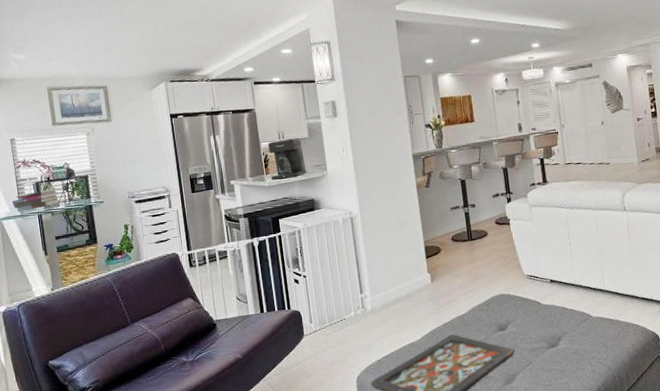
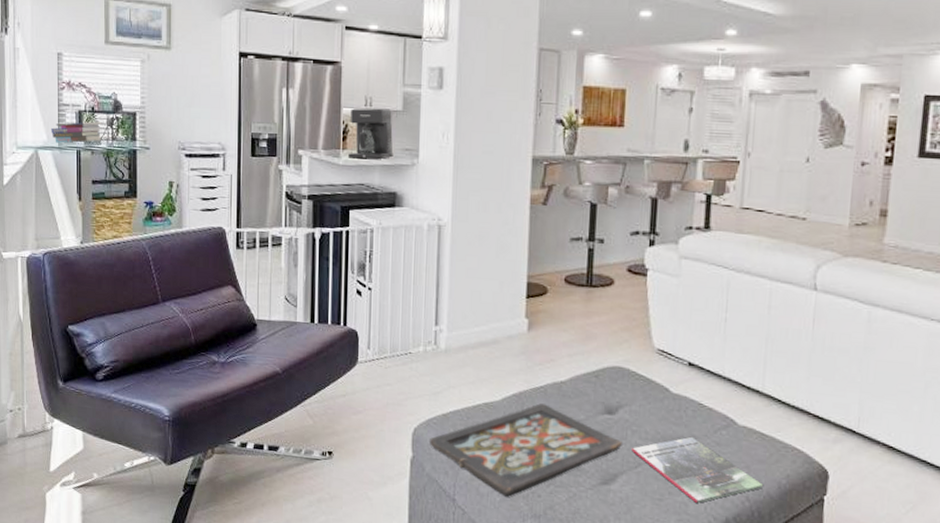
magazine: none [522,333,618,381] -> present [632,436,763,503]

